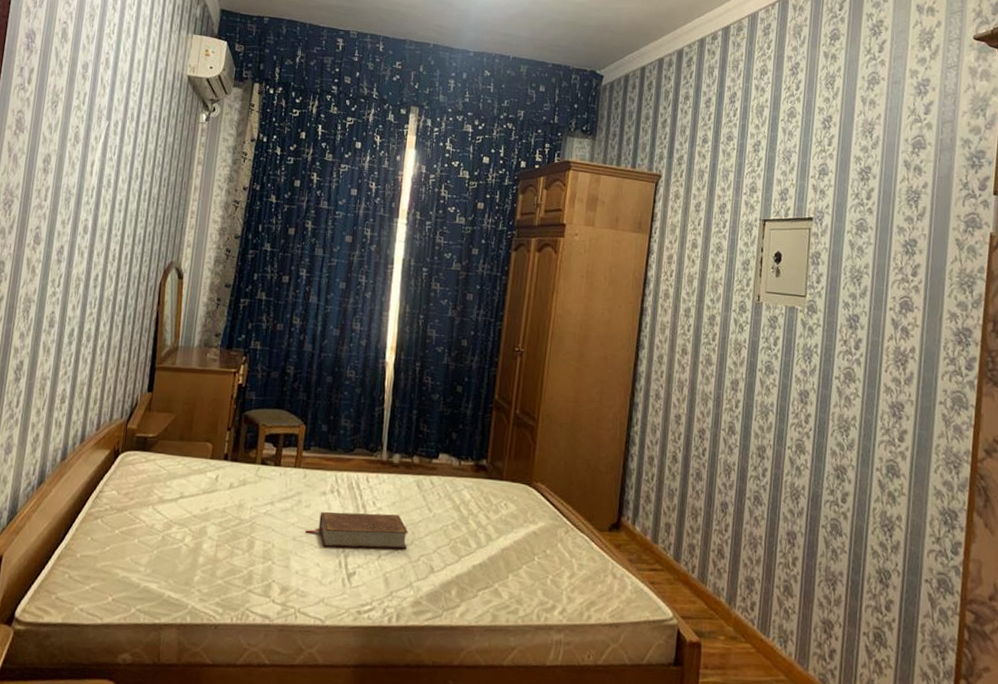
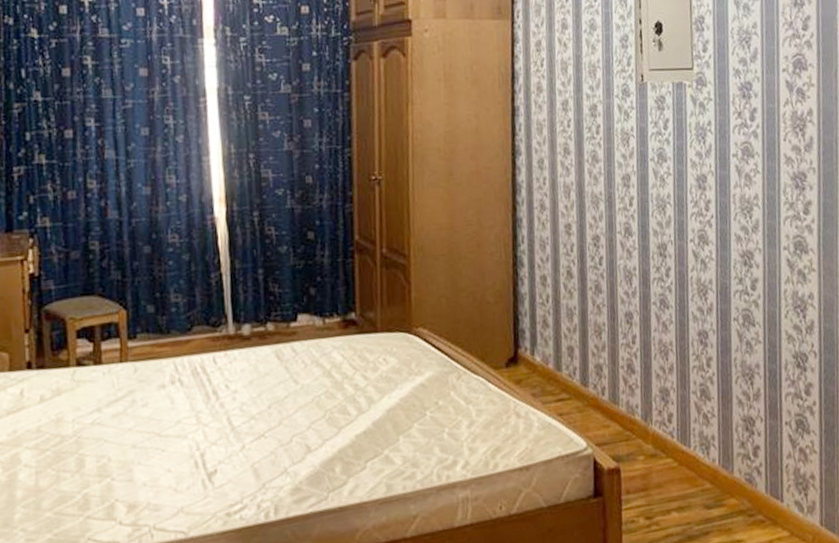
book: present [304,512,409,549] -> none [146,395,274,448]

